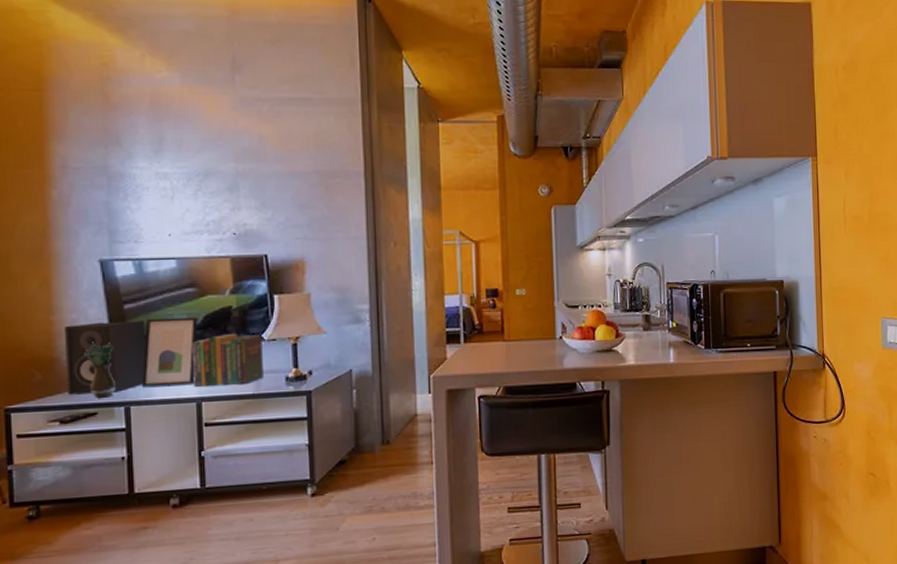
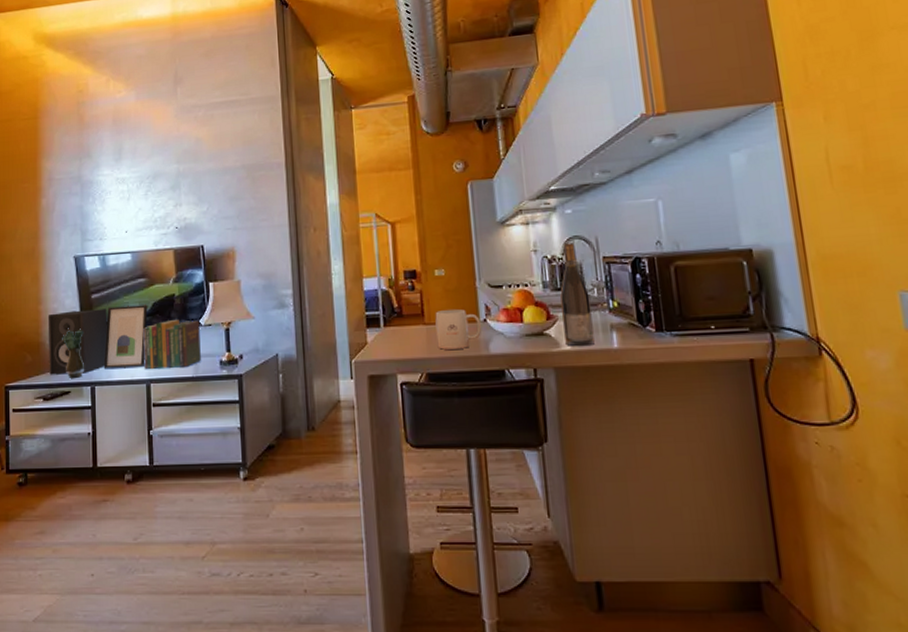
mug: none [514,326,558,365] -> present [435,309,482,350]
wine bottle: none [629,269,655,362] -> present [560,243,595,347]

